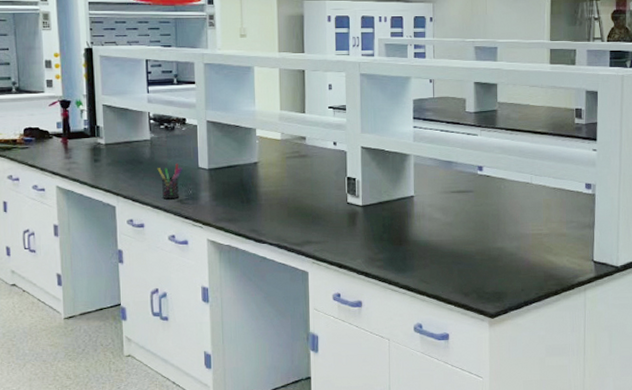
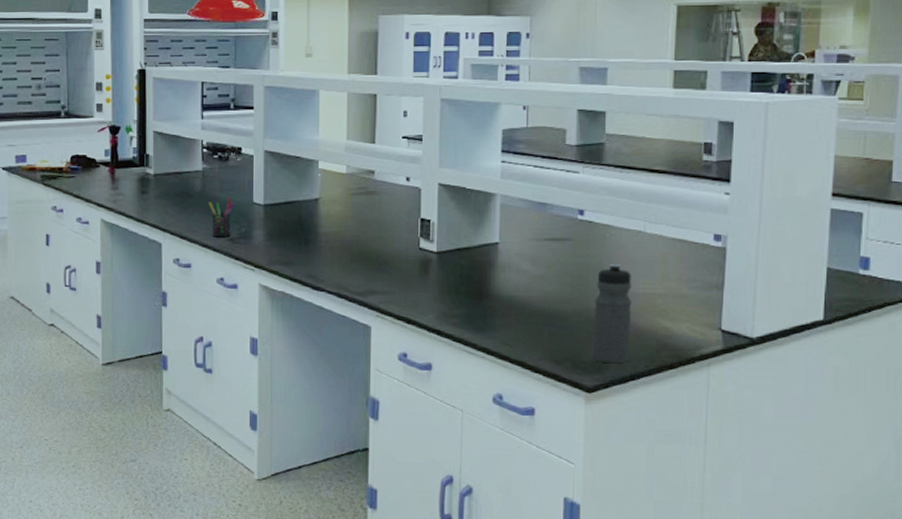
water bottle: none [493,209,524,293] -> present [592,263,632,364]

